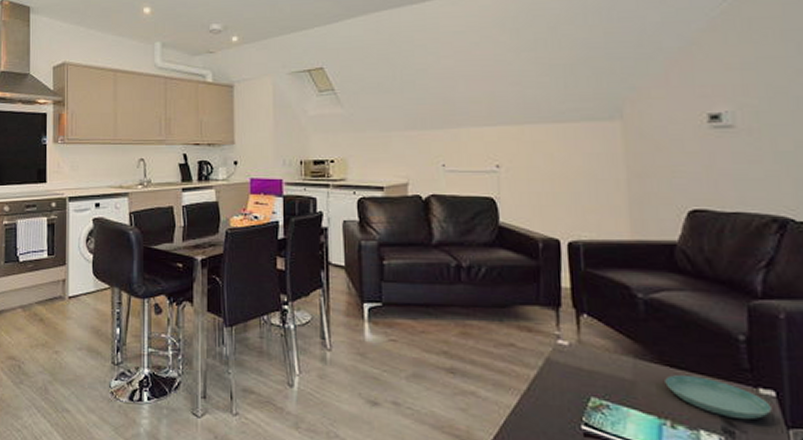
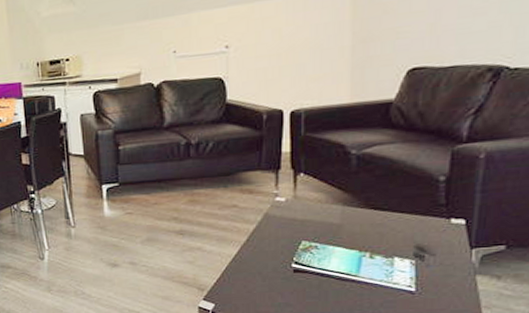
saucer: present [665,375,772,420] -> none [368,214,460,246]

